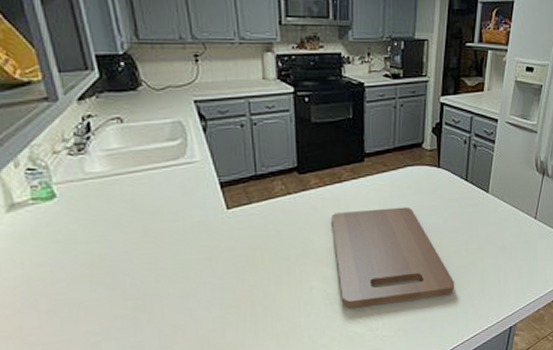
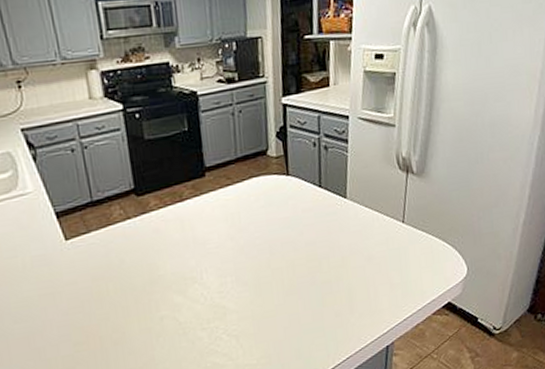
cutting board: present [331,207,455,308] -> none [176,221,320,337]

